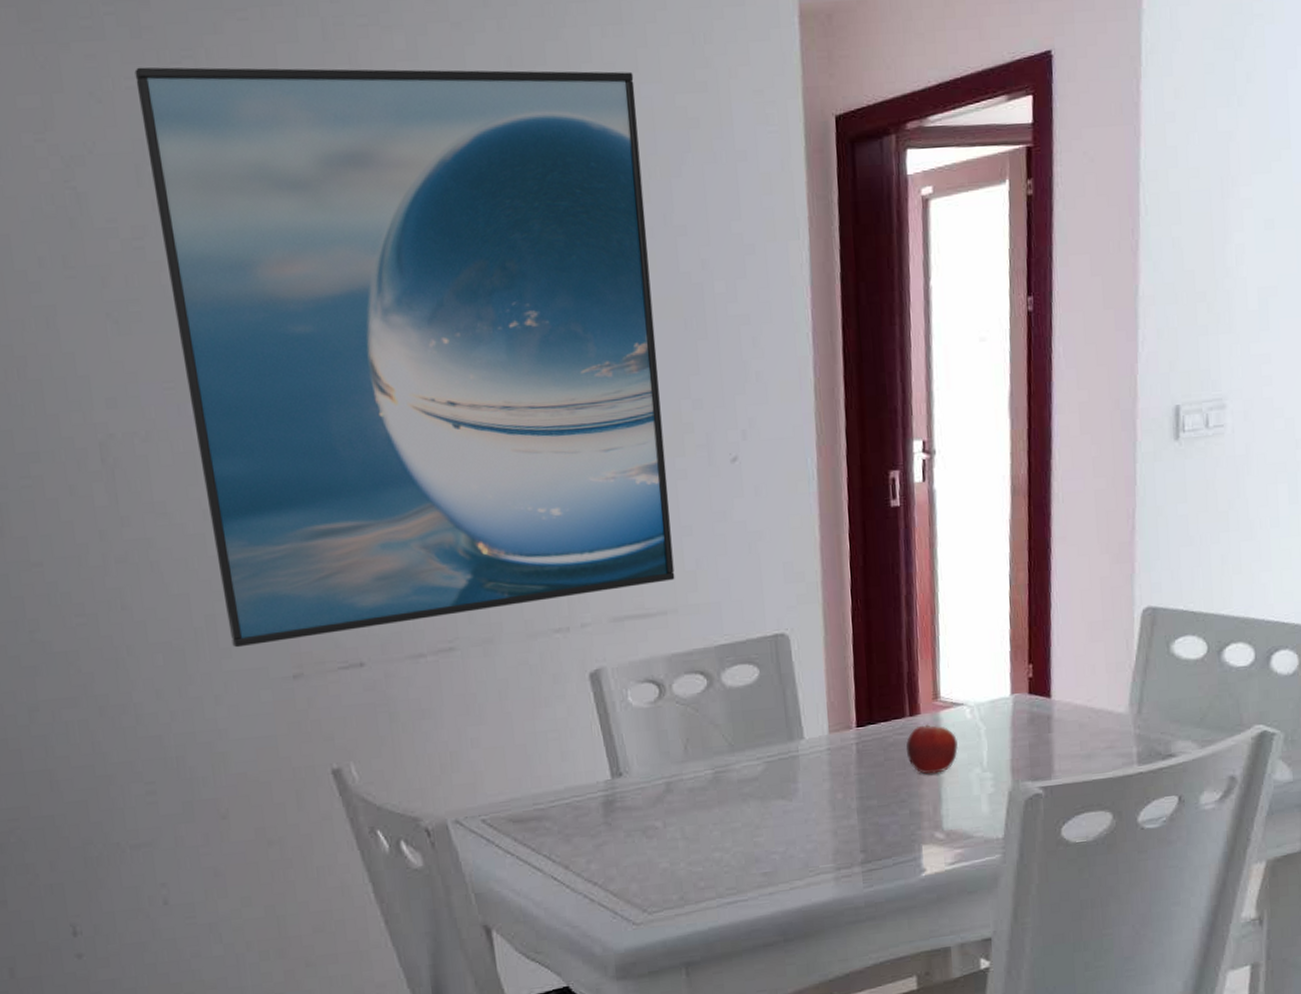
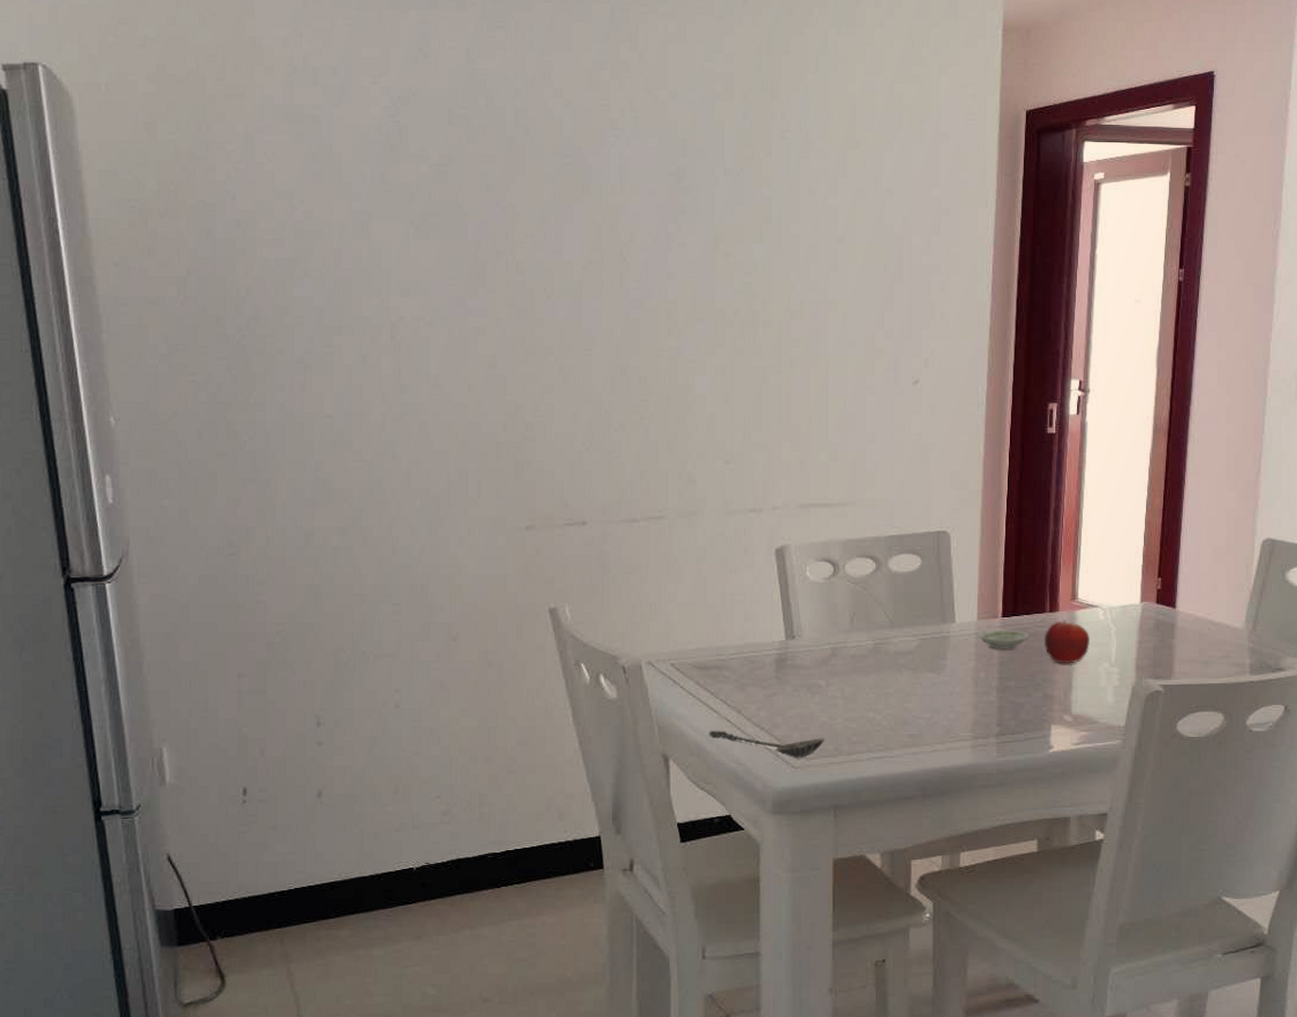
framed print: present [134,67,675,648] -> none [457,32,861,500]
spoon: none [534,887,668,914] -> present [709,730,825,758]
saucer: none [830,740,888,765] -> present [978,629,1029,650]

